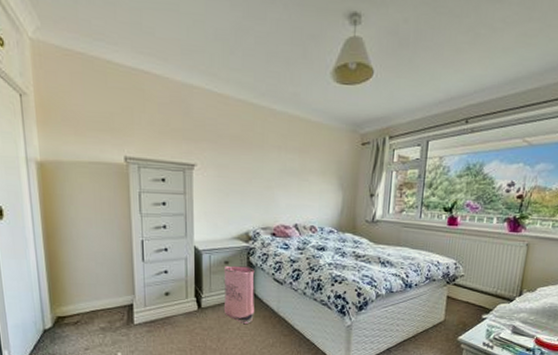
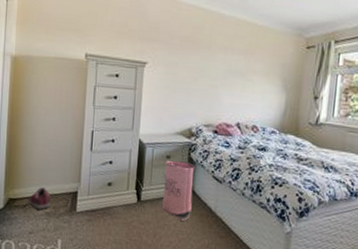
shoe: none [79,302,104,326] -> present [28,186,51,210]

